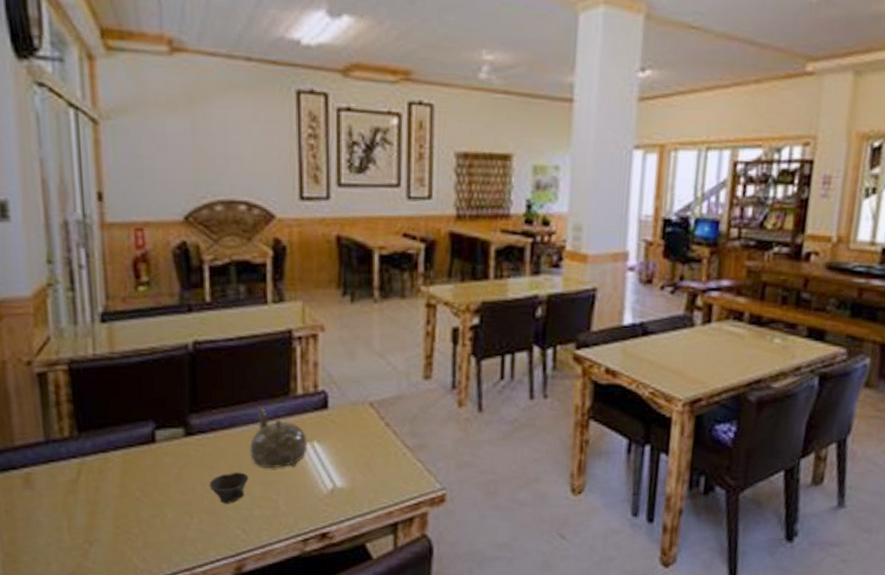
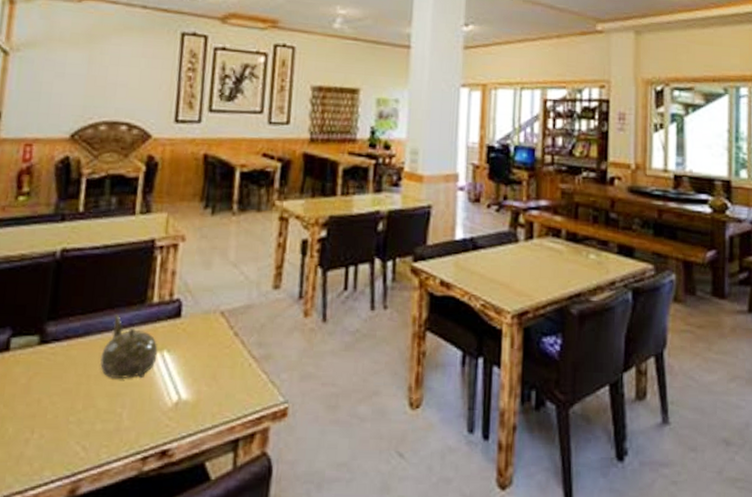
cup: present [209,472,249,504] -> none [55,382,96,417]

